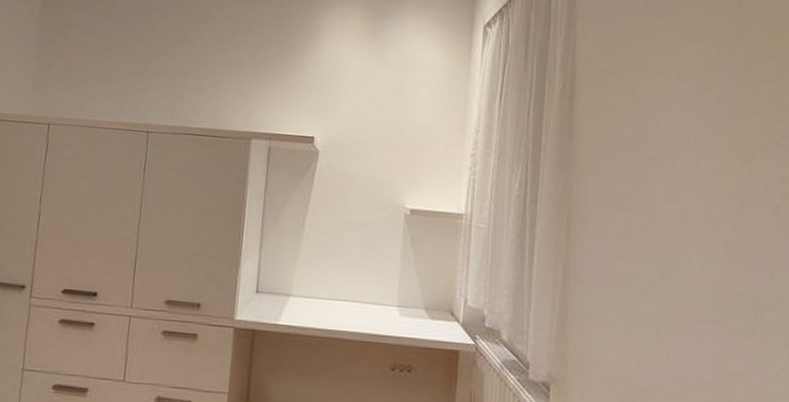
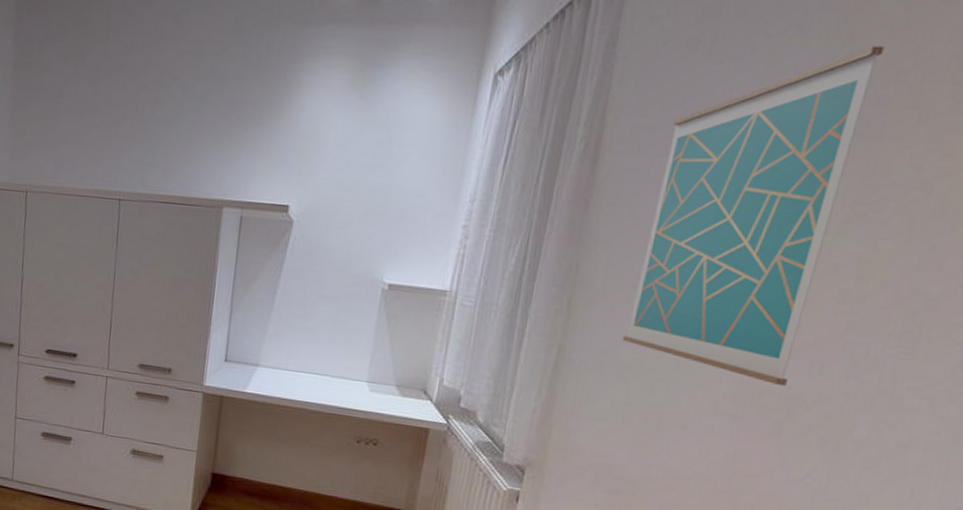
wall art: none [615,14,764,289] -> present [622,45,885,386]

